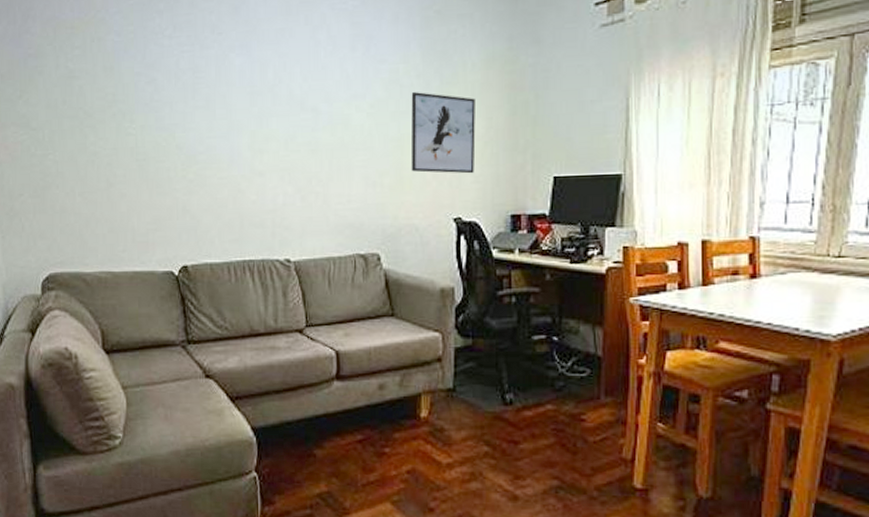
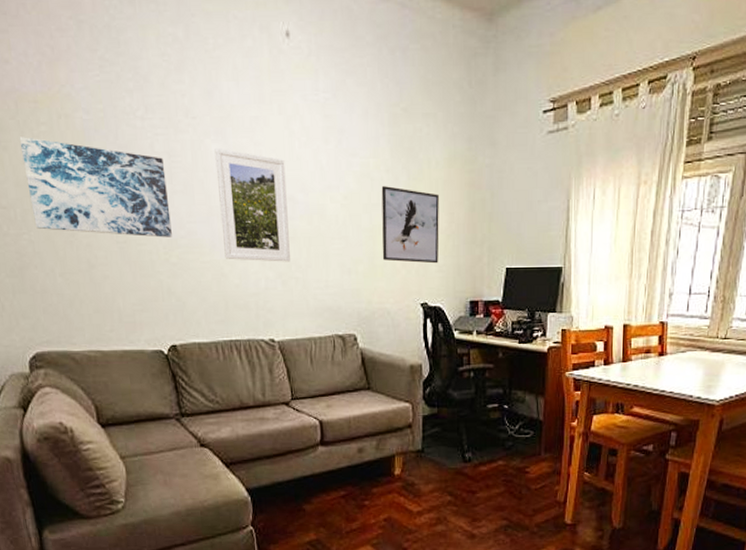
wall art: none [54,61,191,154] -> present [19,137,172,238]
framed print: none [239,61,311,176] -> present [215,147,290,262]

